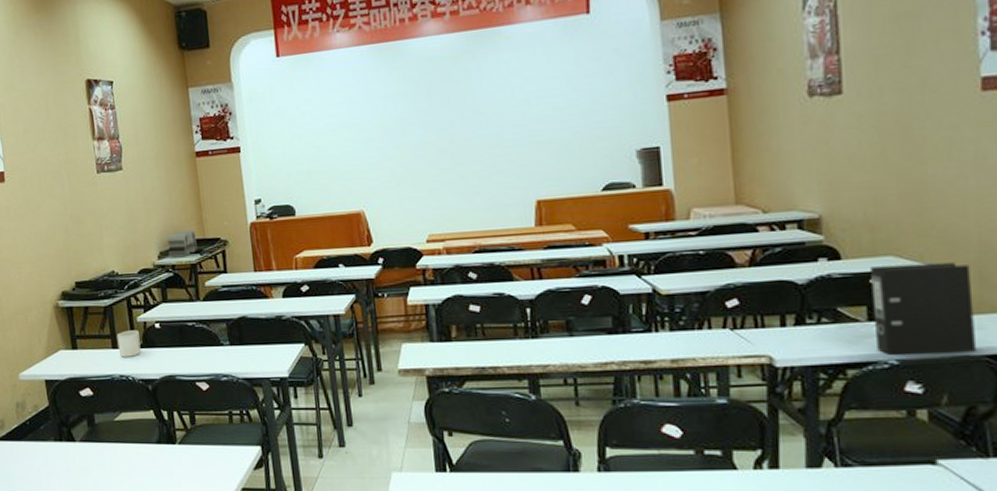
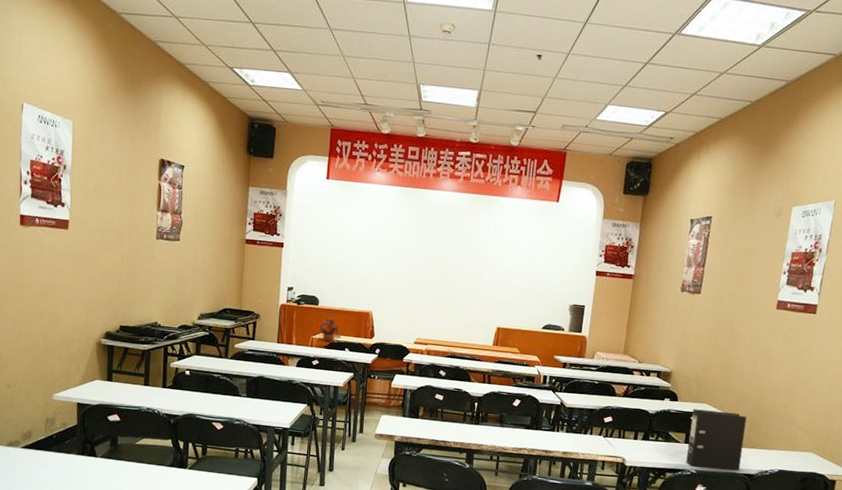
mug: present [117,330,141,357] -> none [149,372,171,395]
projector: present [167,230,199,258] -> none [207,300,234,322]
flower arrangement: none [302,228,328,259] -> present [319,318,340,342]

